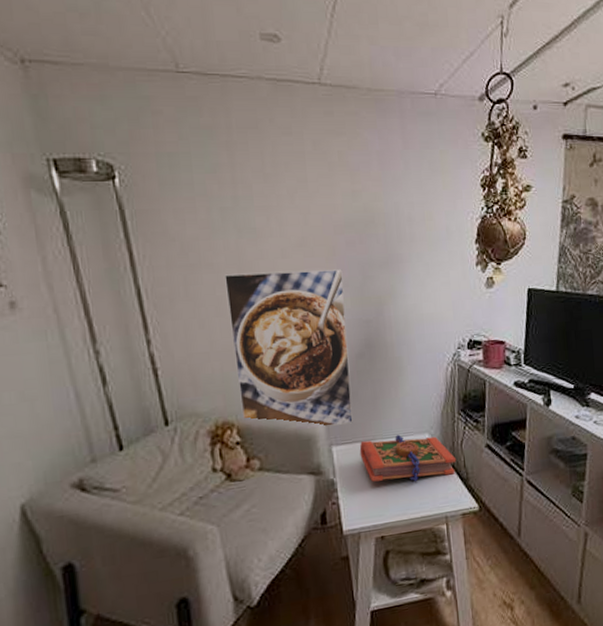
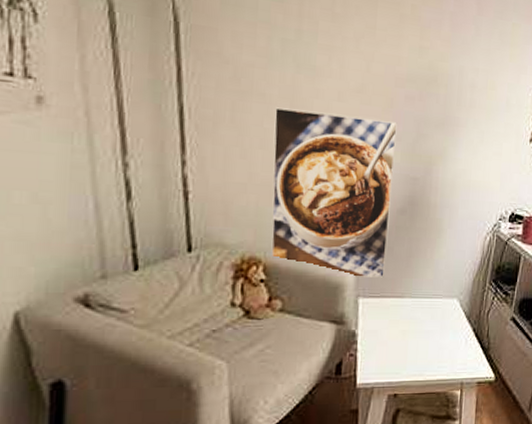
book: present [359,435,457,483] -> none [385,296,481,345]

